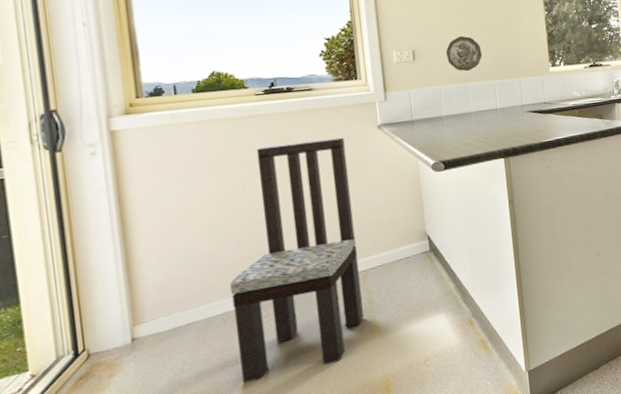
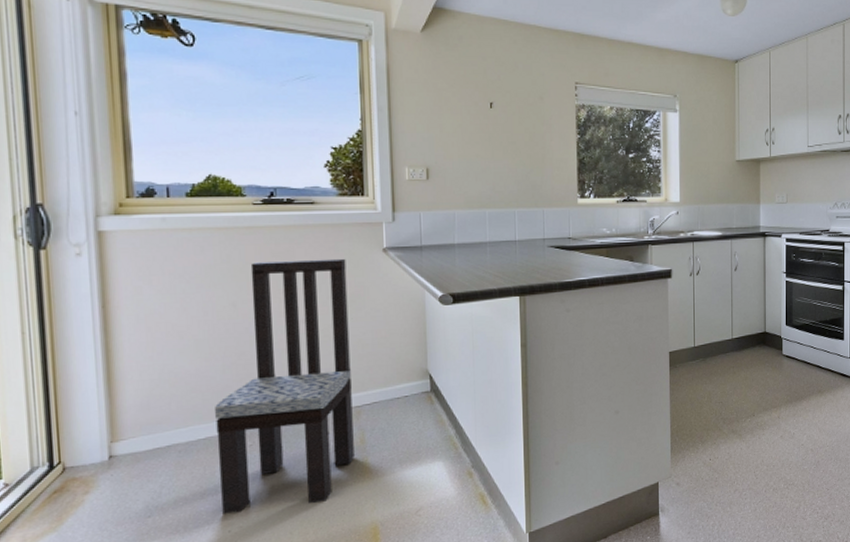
decorative plate: present [445,35,483,72] -> none [463,155,504,196]

